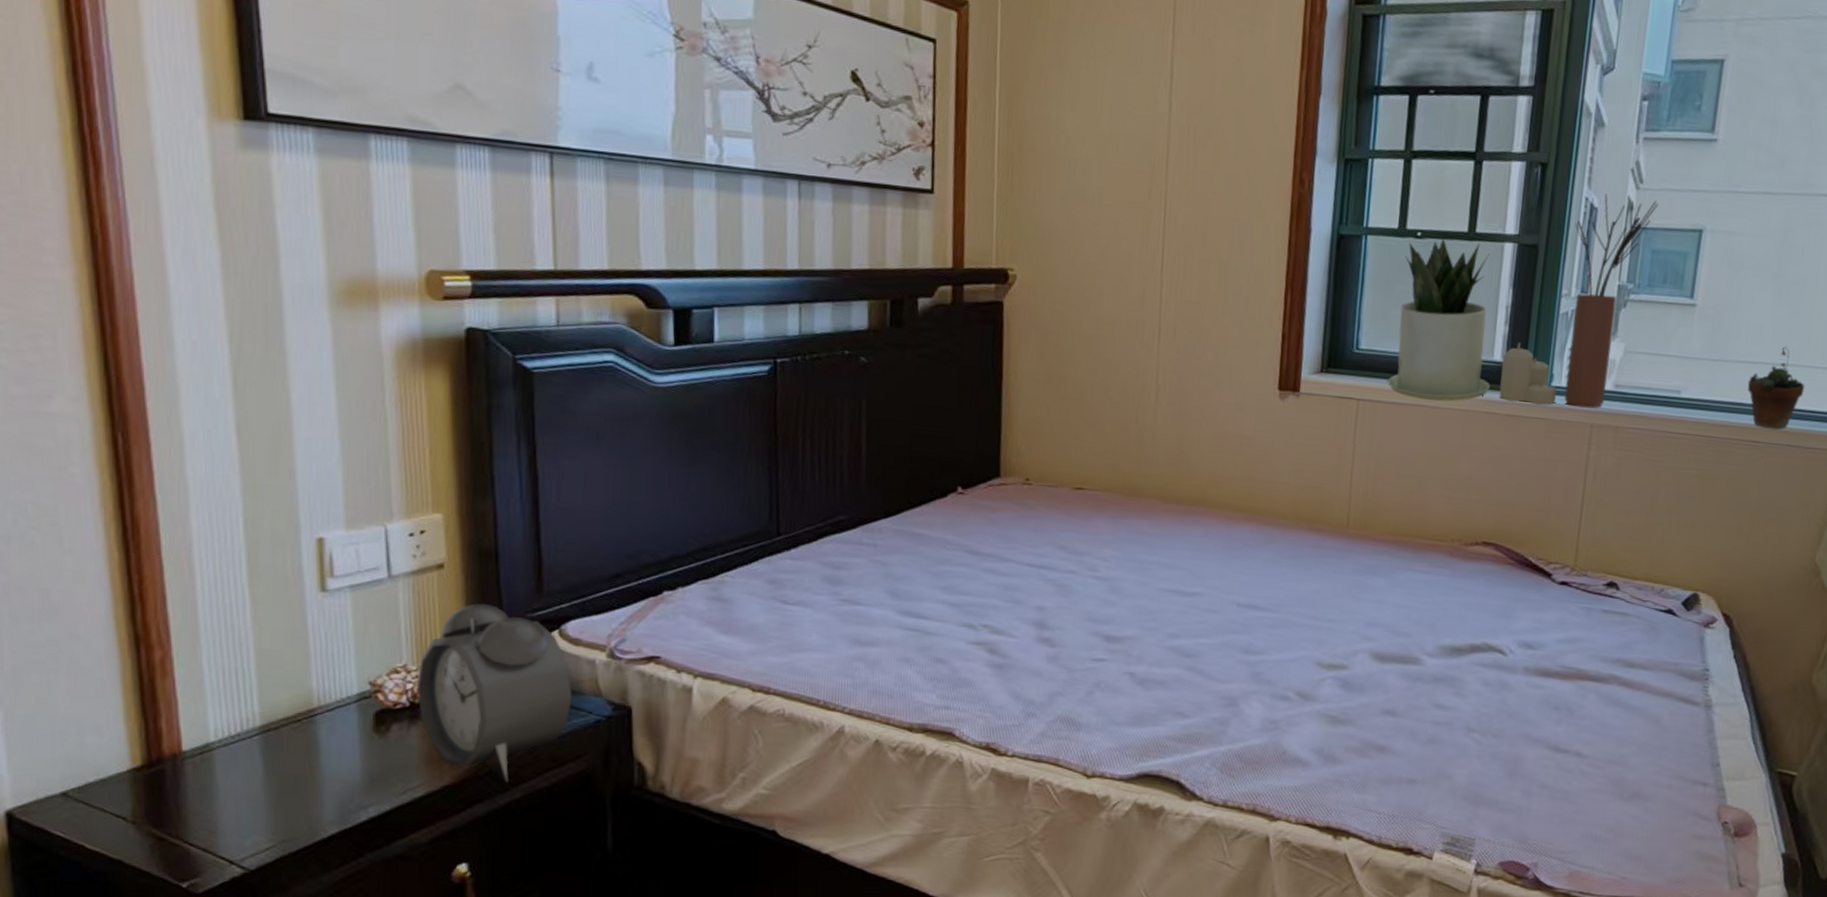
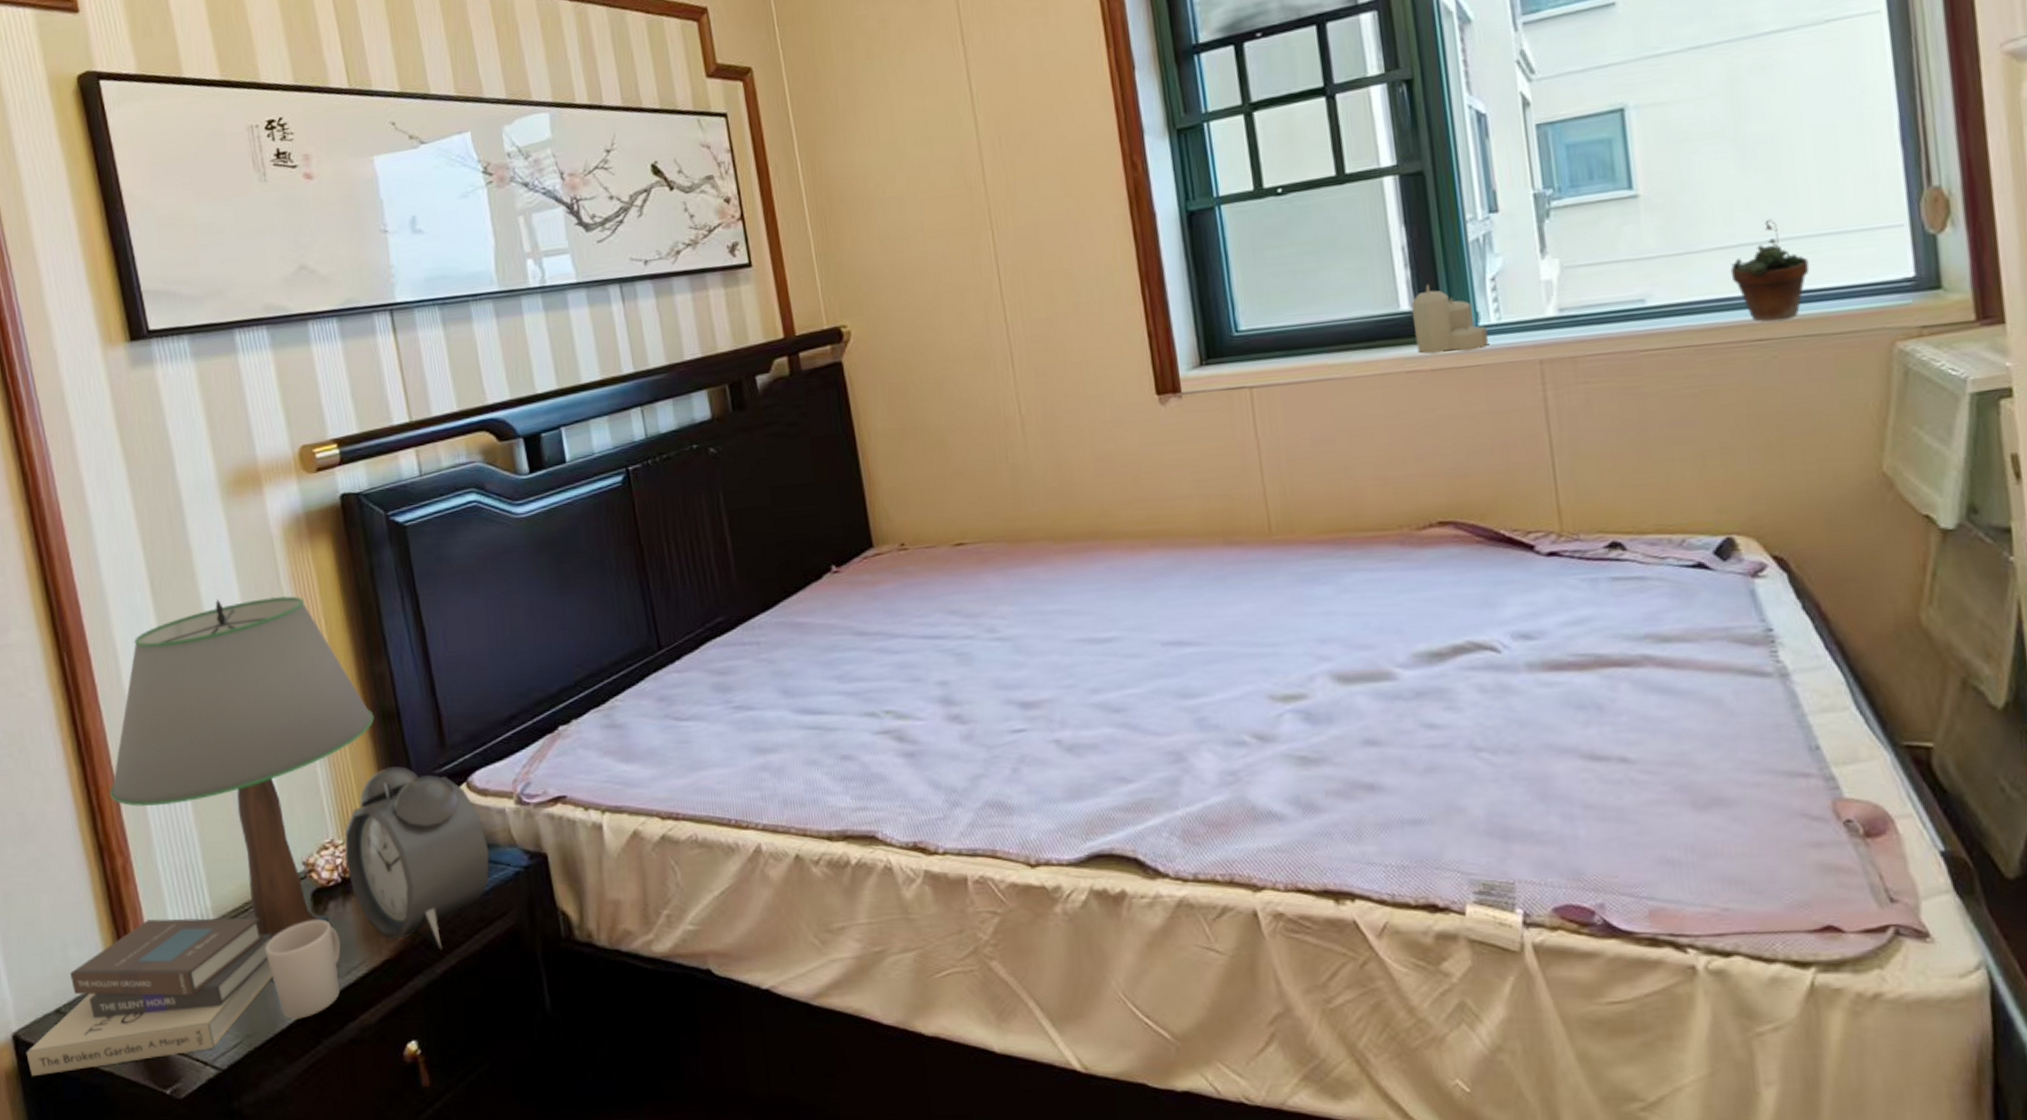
books: none [20,716,326,856] -> present [26,917,274,1077]
table lamp: none [155,408,470,752] -> present [109,595,375,940]
mug: none [315,738,399,831] -> present [265,919,341,1020]
planter: present [1387,238,1490,402] -> none [1269,184,1404,373]
vase: present [1564,194,1659,409] -> none [1463,88,1561,346]

